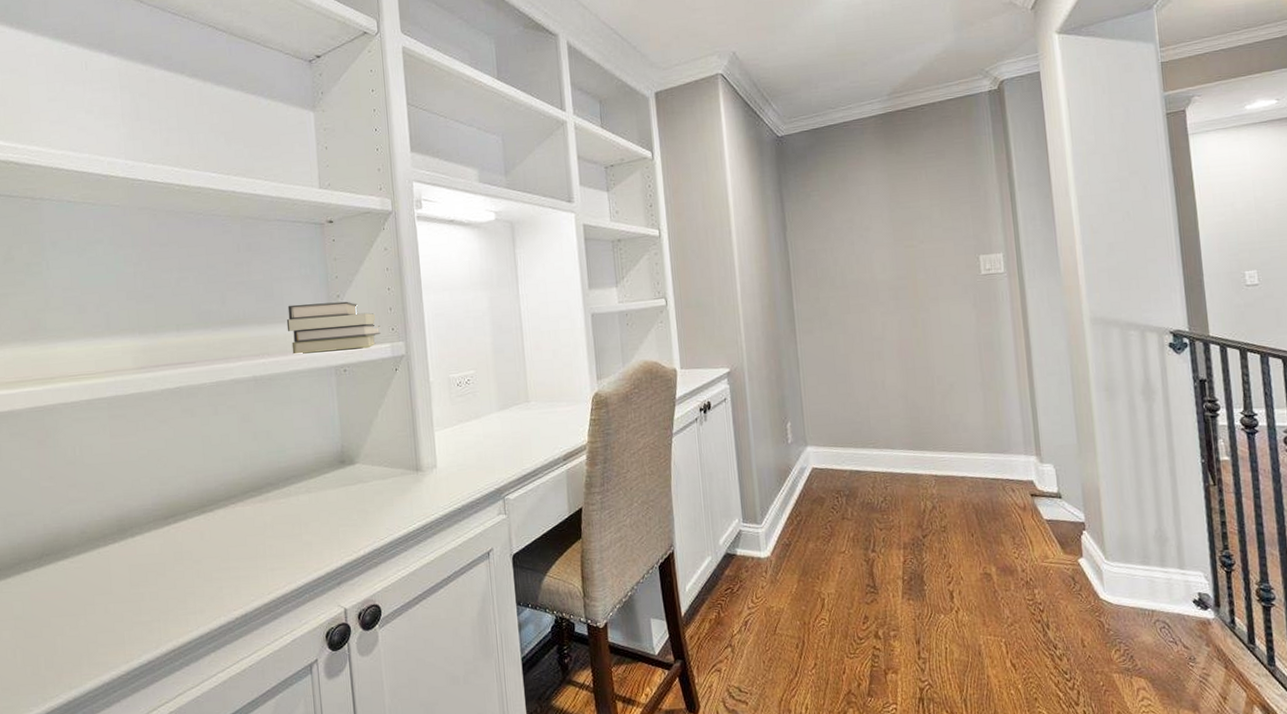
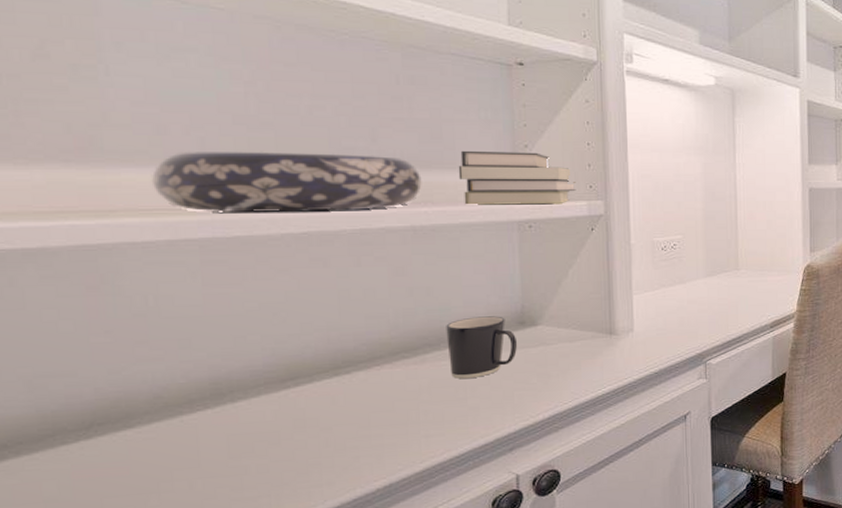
decorative bowl: none [76,316,260,374] -> present [151,152,422,212]
mug: none [283,456,340,516] -> present [446,316,518,379]

